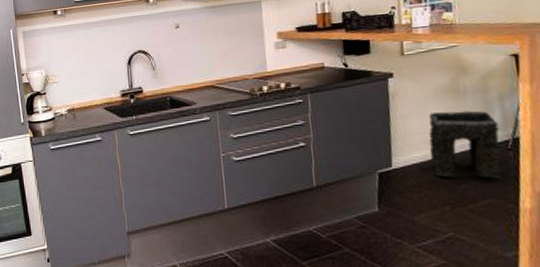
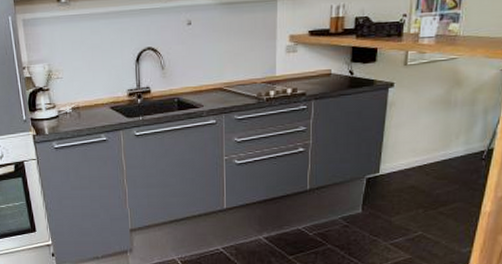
stone arch: present [428,110,502,179] -> none [414,122,479,185]

